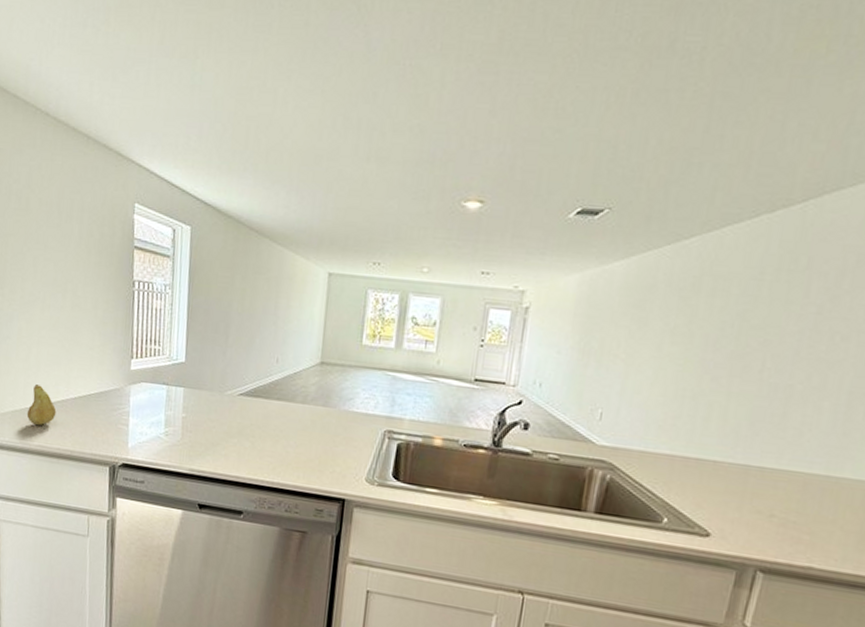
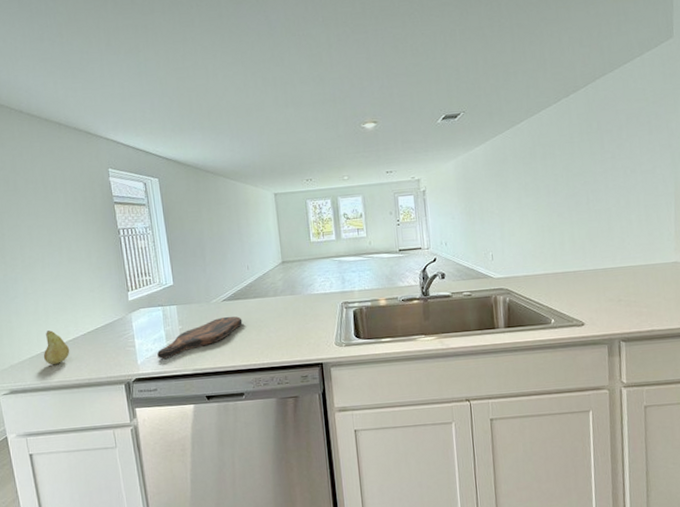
cutting board: none [152,414,258,449] -> present [157,316,243,359]

